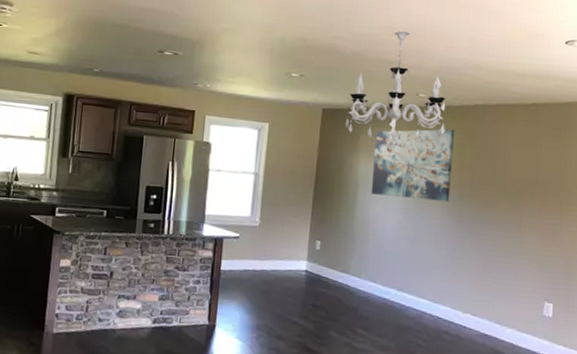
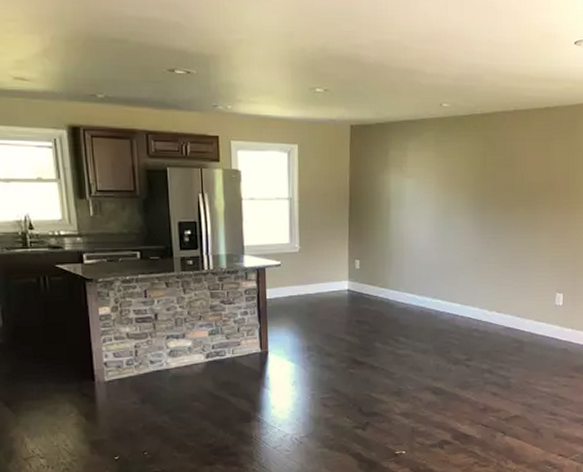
chandelier: present [345,31,446,148] -> none [373,36,468,162]
wall art: present [371,129,455,202] -> none [403,138,478,211]

